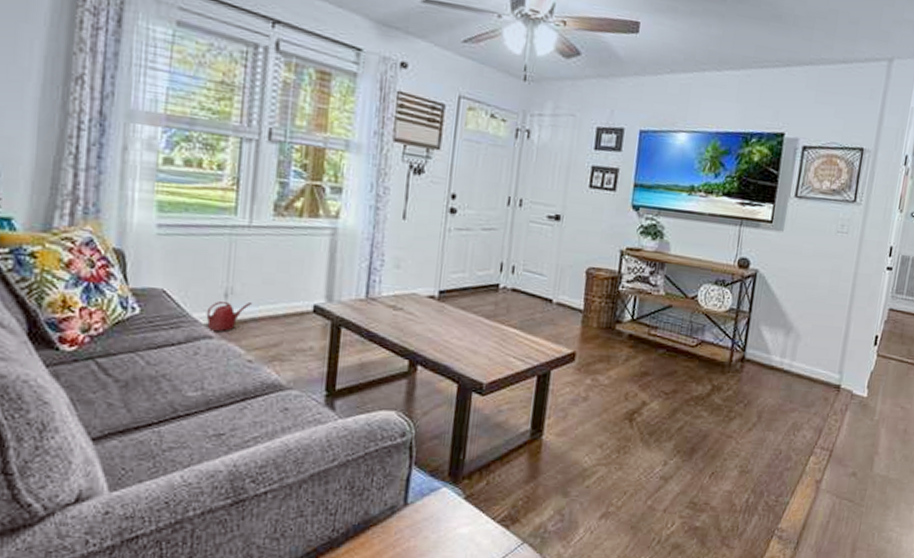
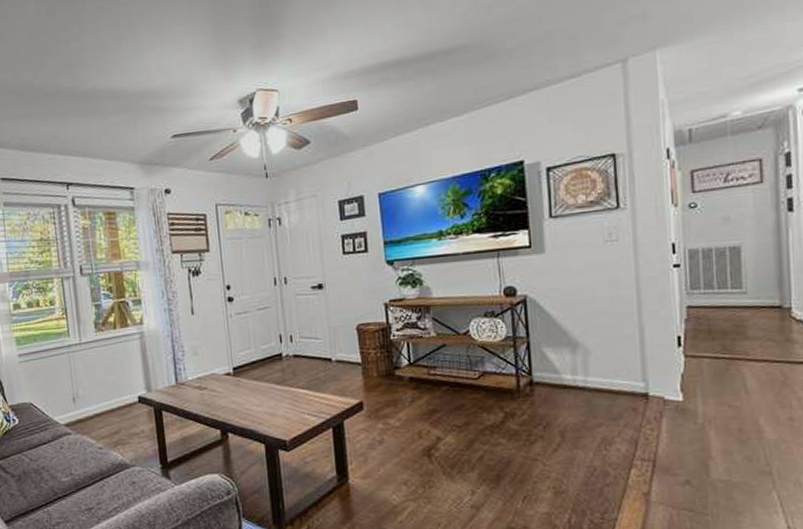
watering can: present [206,300,253,332] -> none [63,402,94,429]

